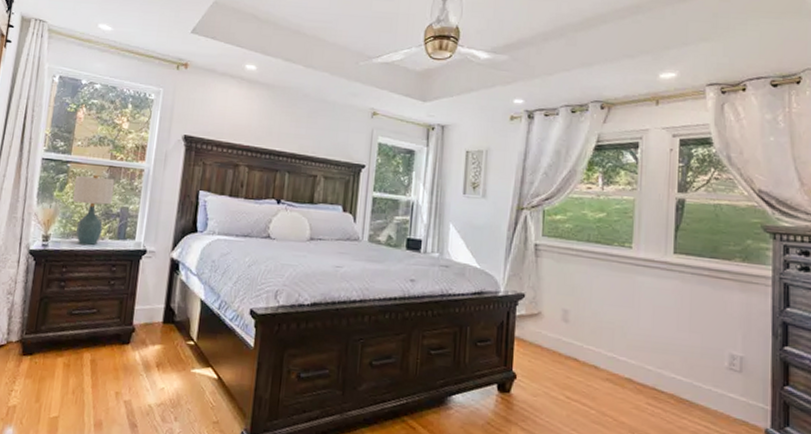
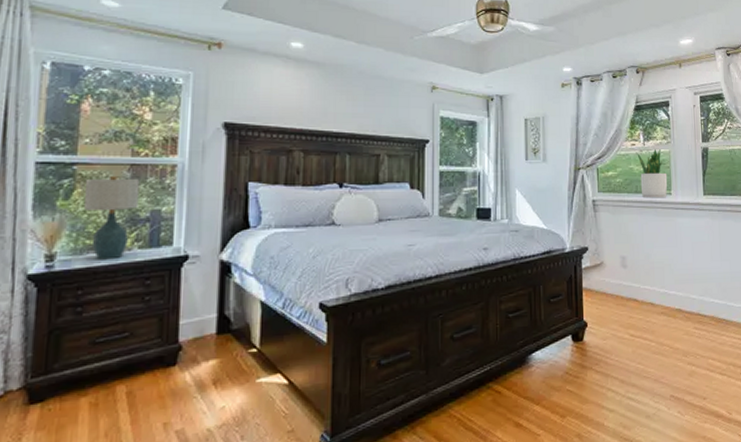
planter: none [593,195,629,252] -> present [637,149,668,198]

